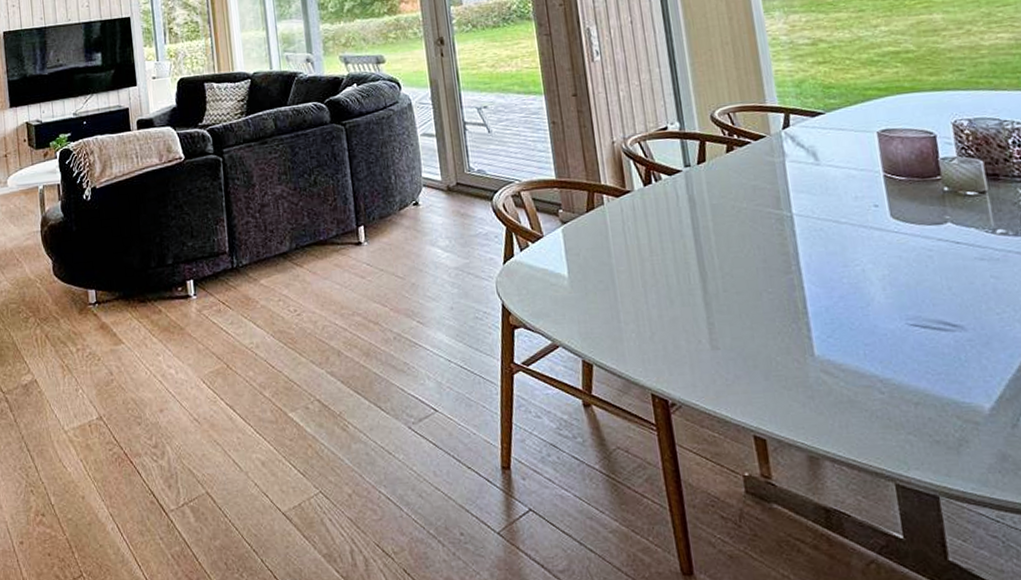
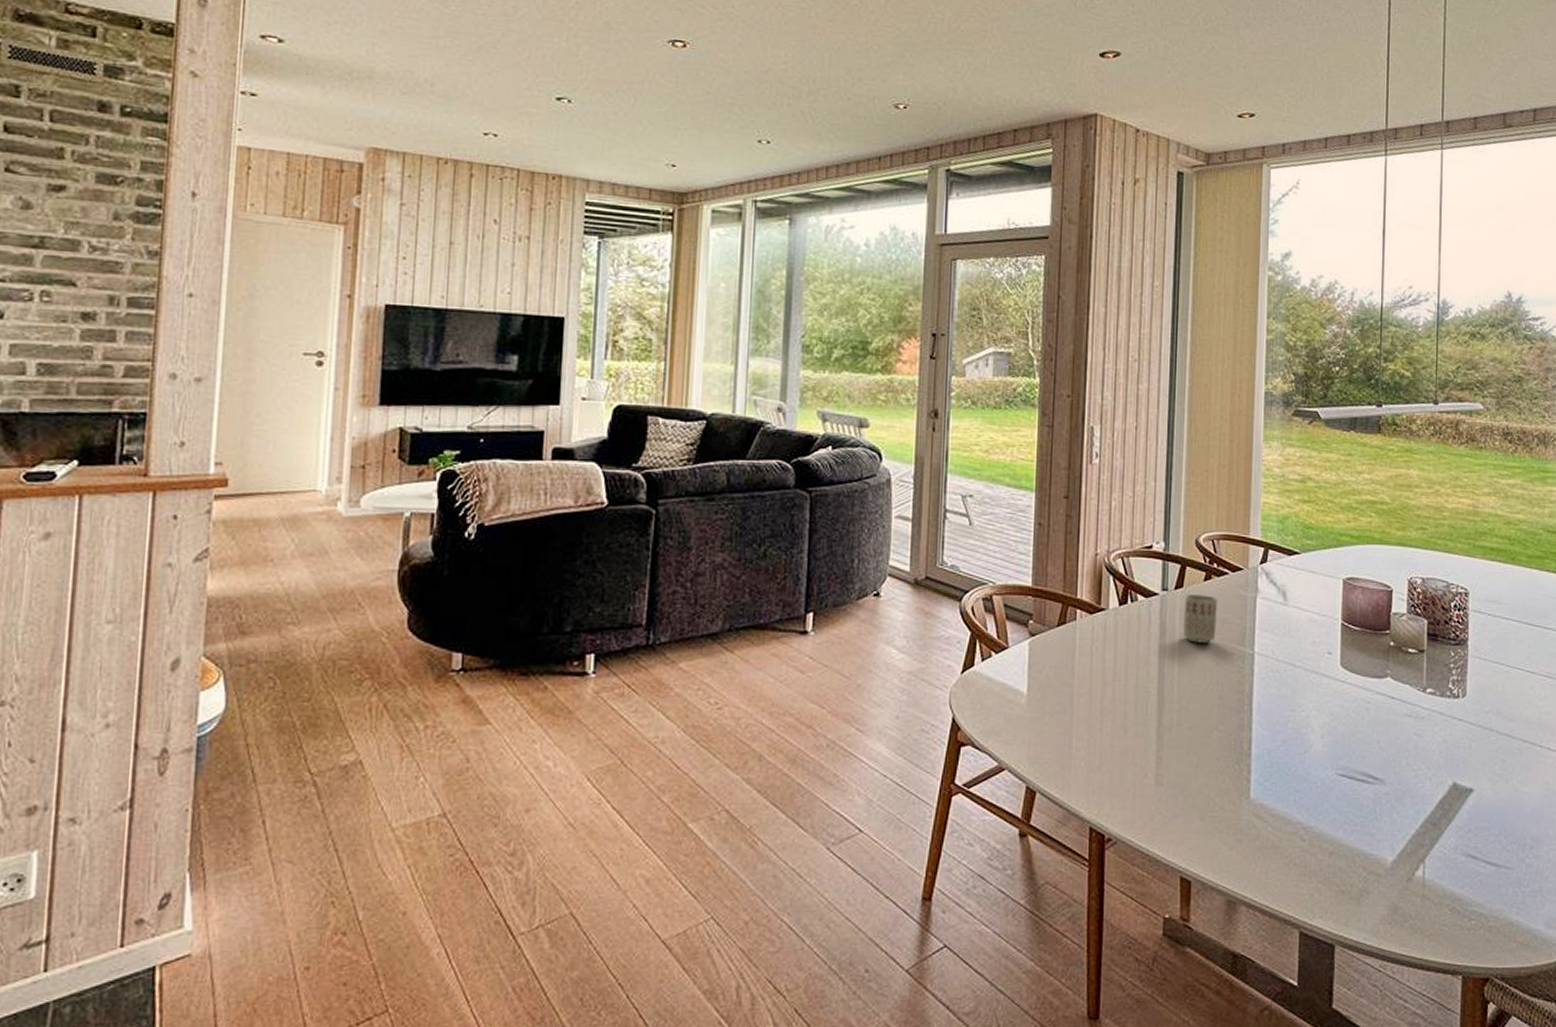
cup: none [708,165,748,212] -> present [1183,594,1217,643]

